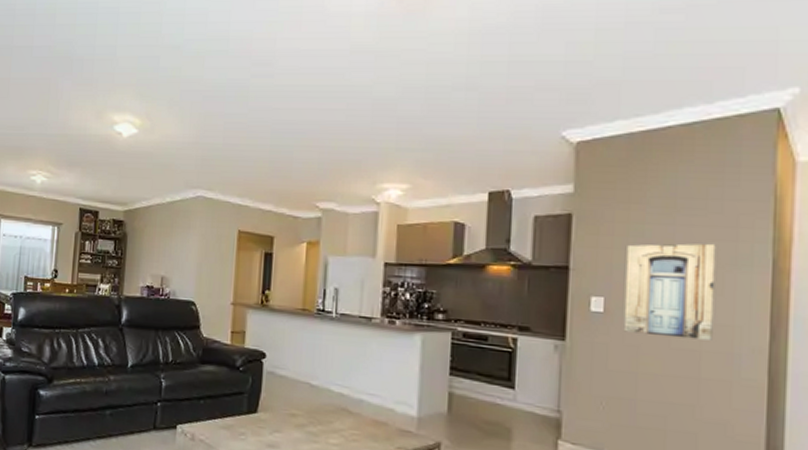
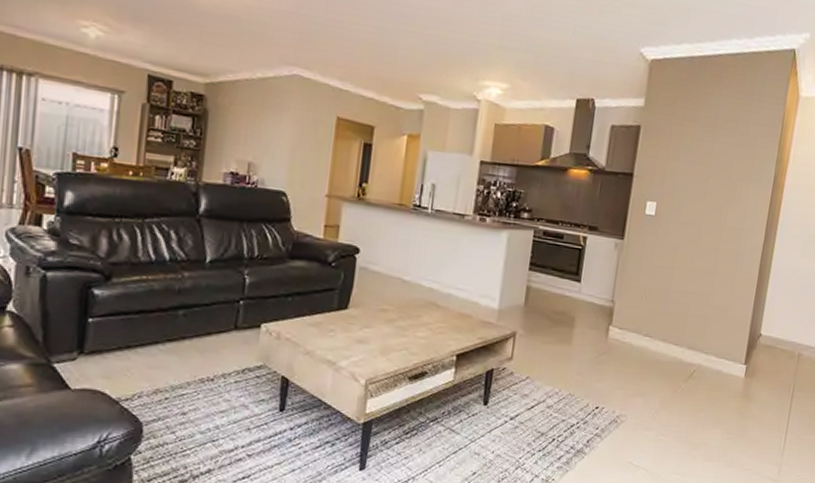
wall art: present [623,243,716,341] -> none [667,156,740,241]

